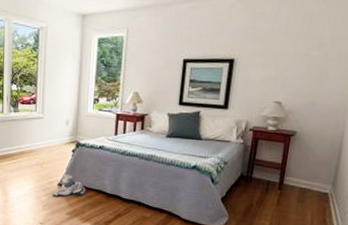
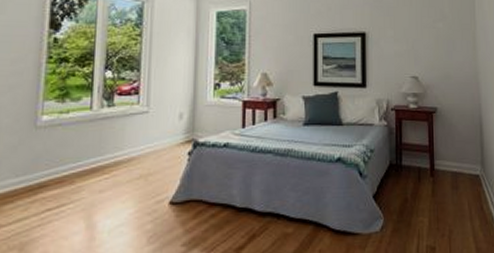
plush toy: present [53,173,86,197] -> none [162,185,209,221]

